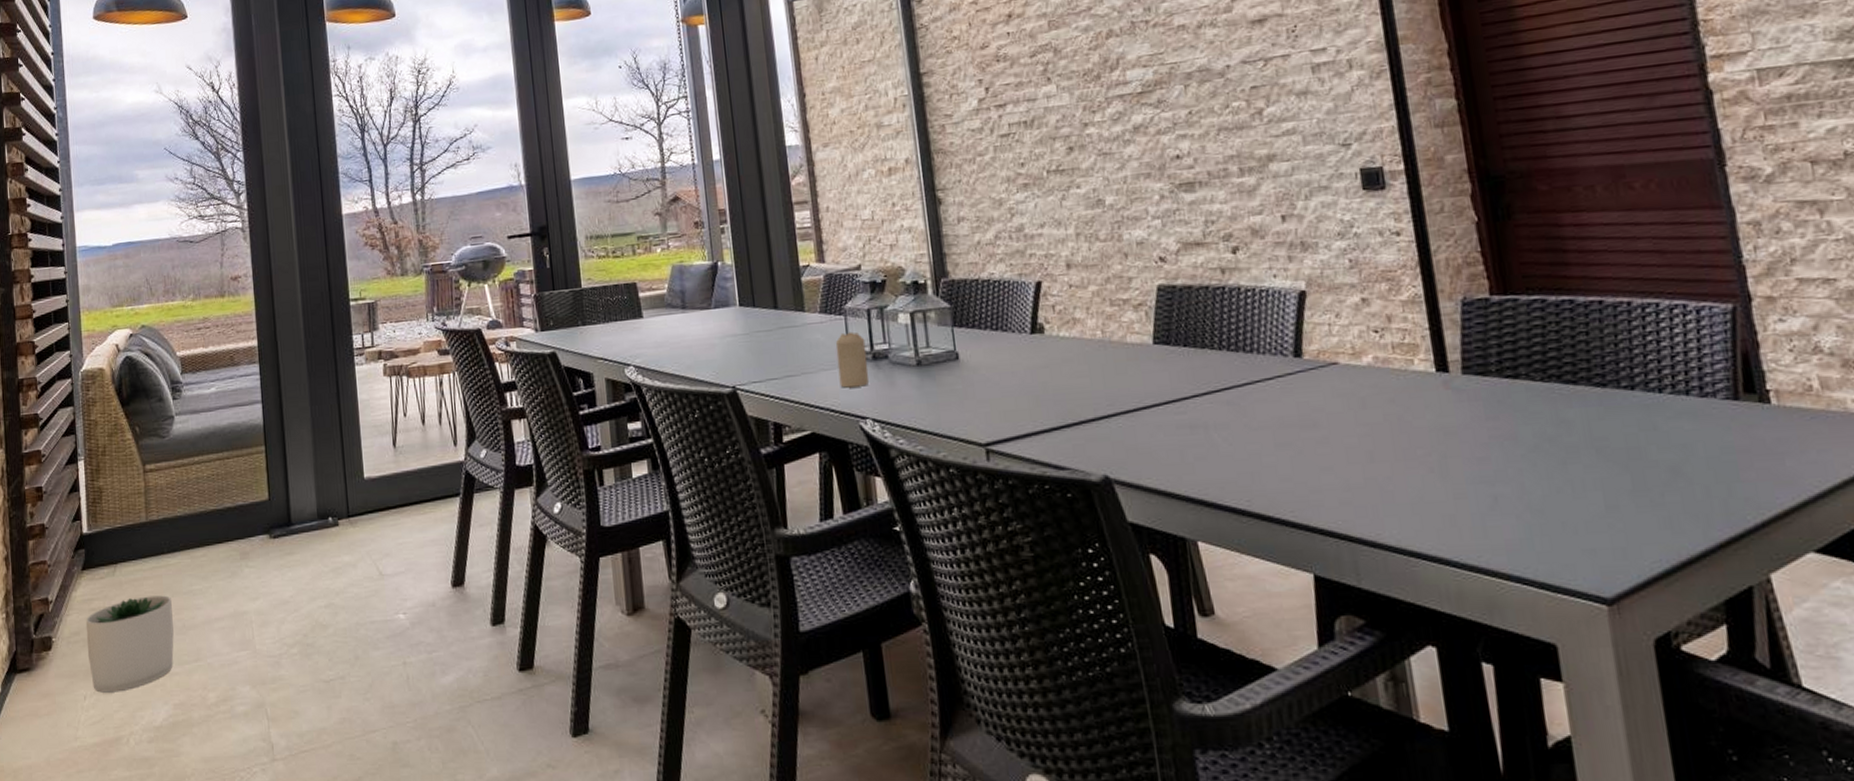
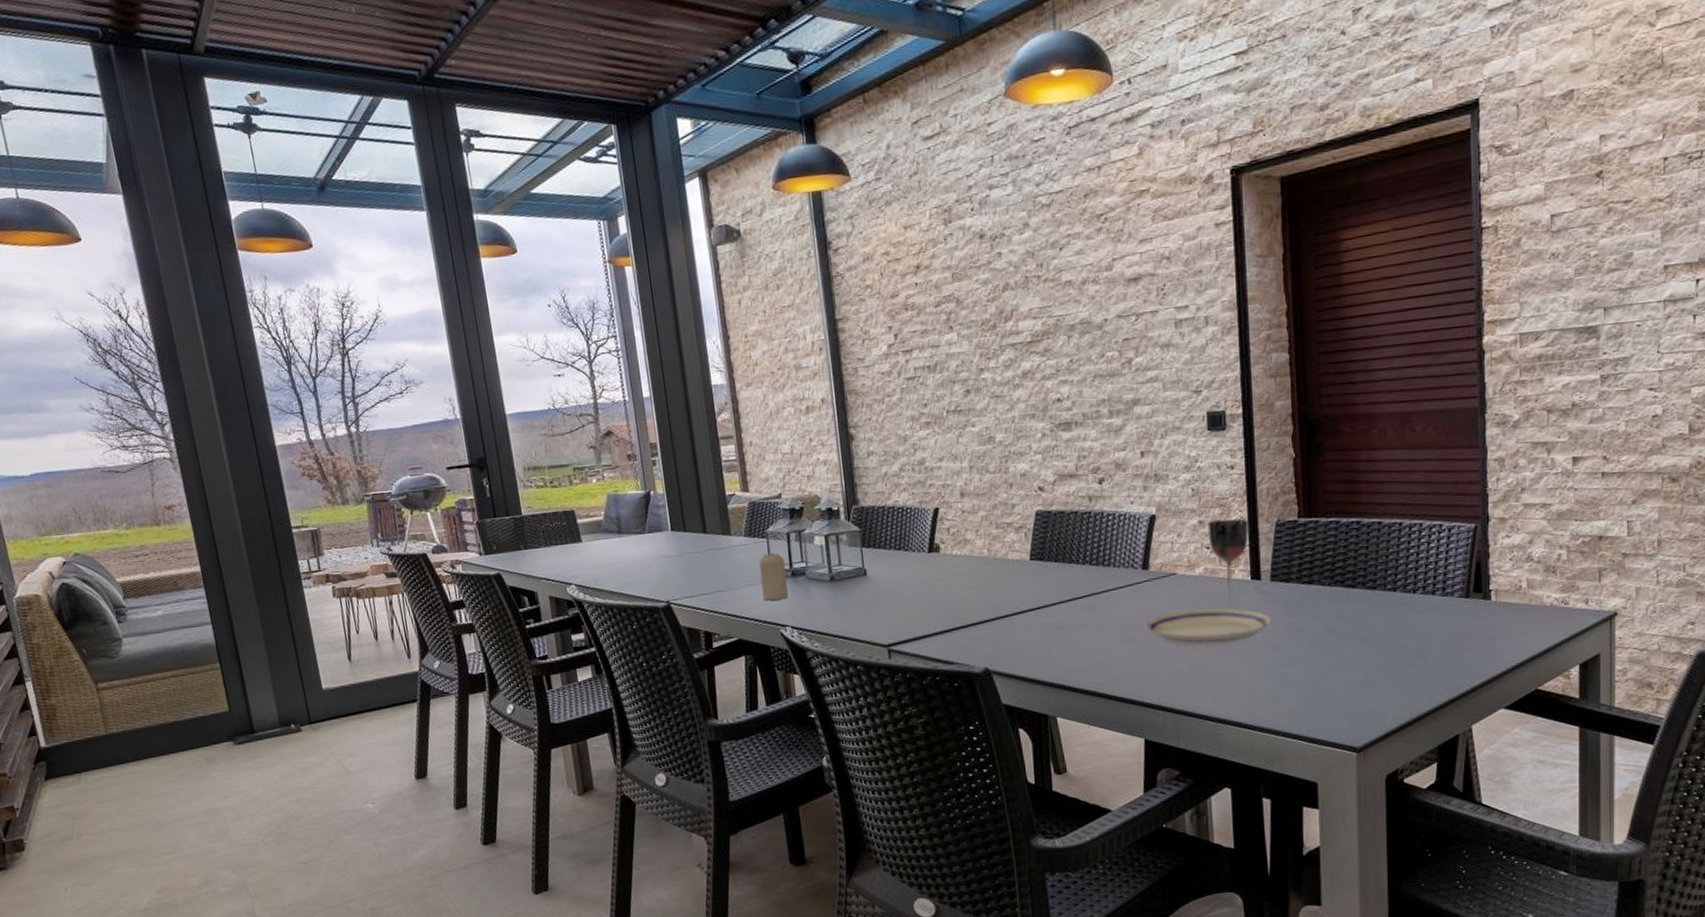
planter: present [85,595,174,693] -> none [56,798,152,884]
plate: none [1302,406,1470,455] -> present [1145,608,1272,646]
wineglass: none [1372,296,1428,410] -> present [1207,519,1248,610]

